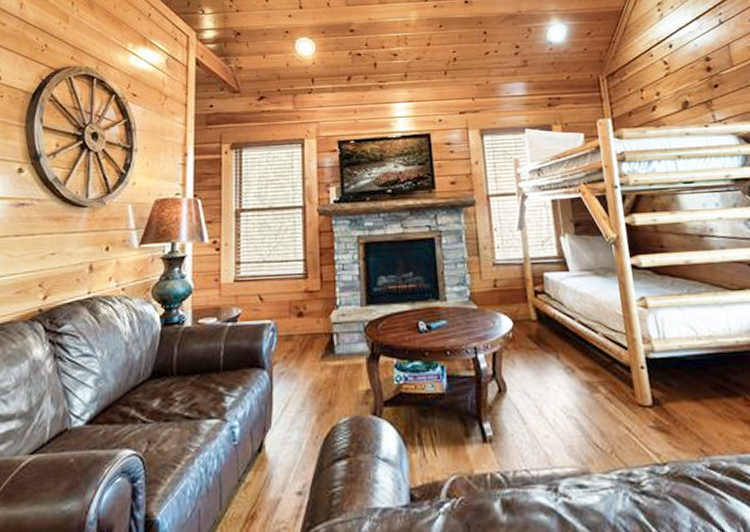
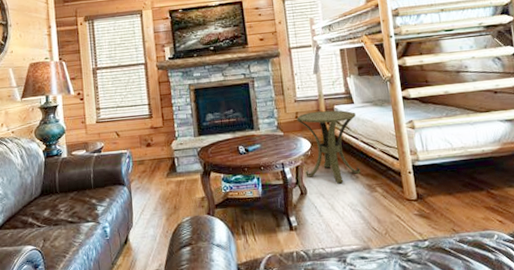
side table: none [495,279,579,379] -> present [297,110,361,184]

